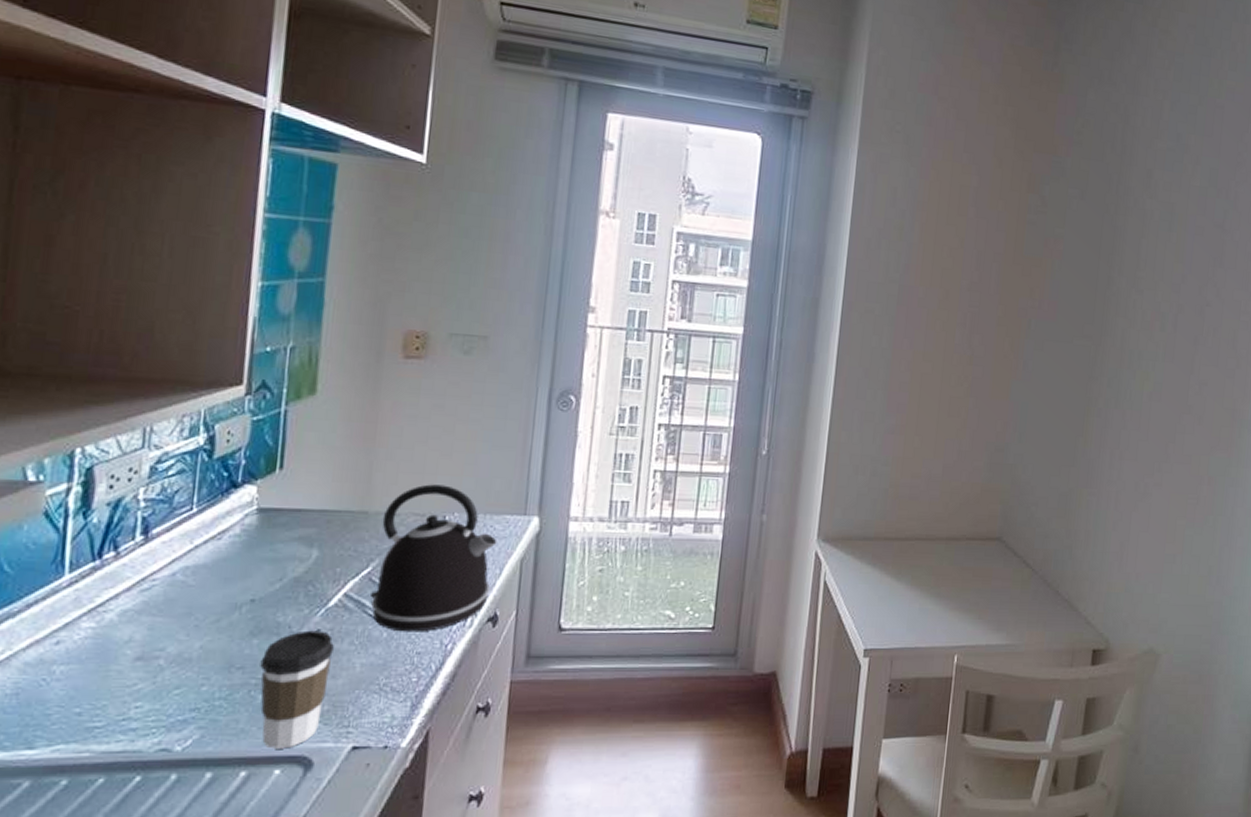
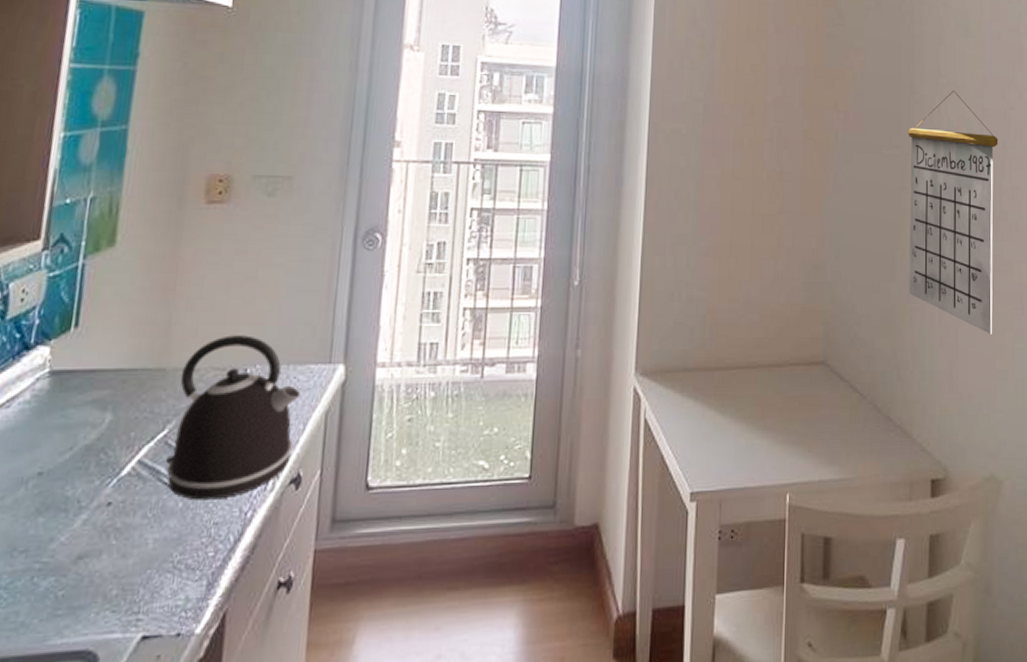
coffee cup: present [260,630,334,749] -> none [43,504,126,644]
calendar: none [1087,284,1191,521] -> present [908,90,998,334]

